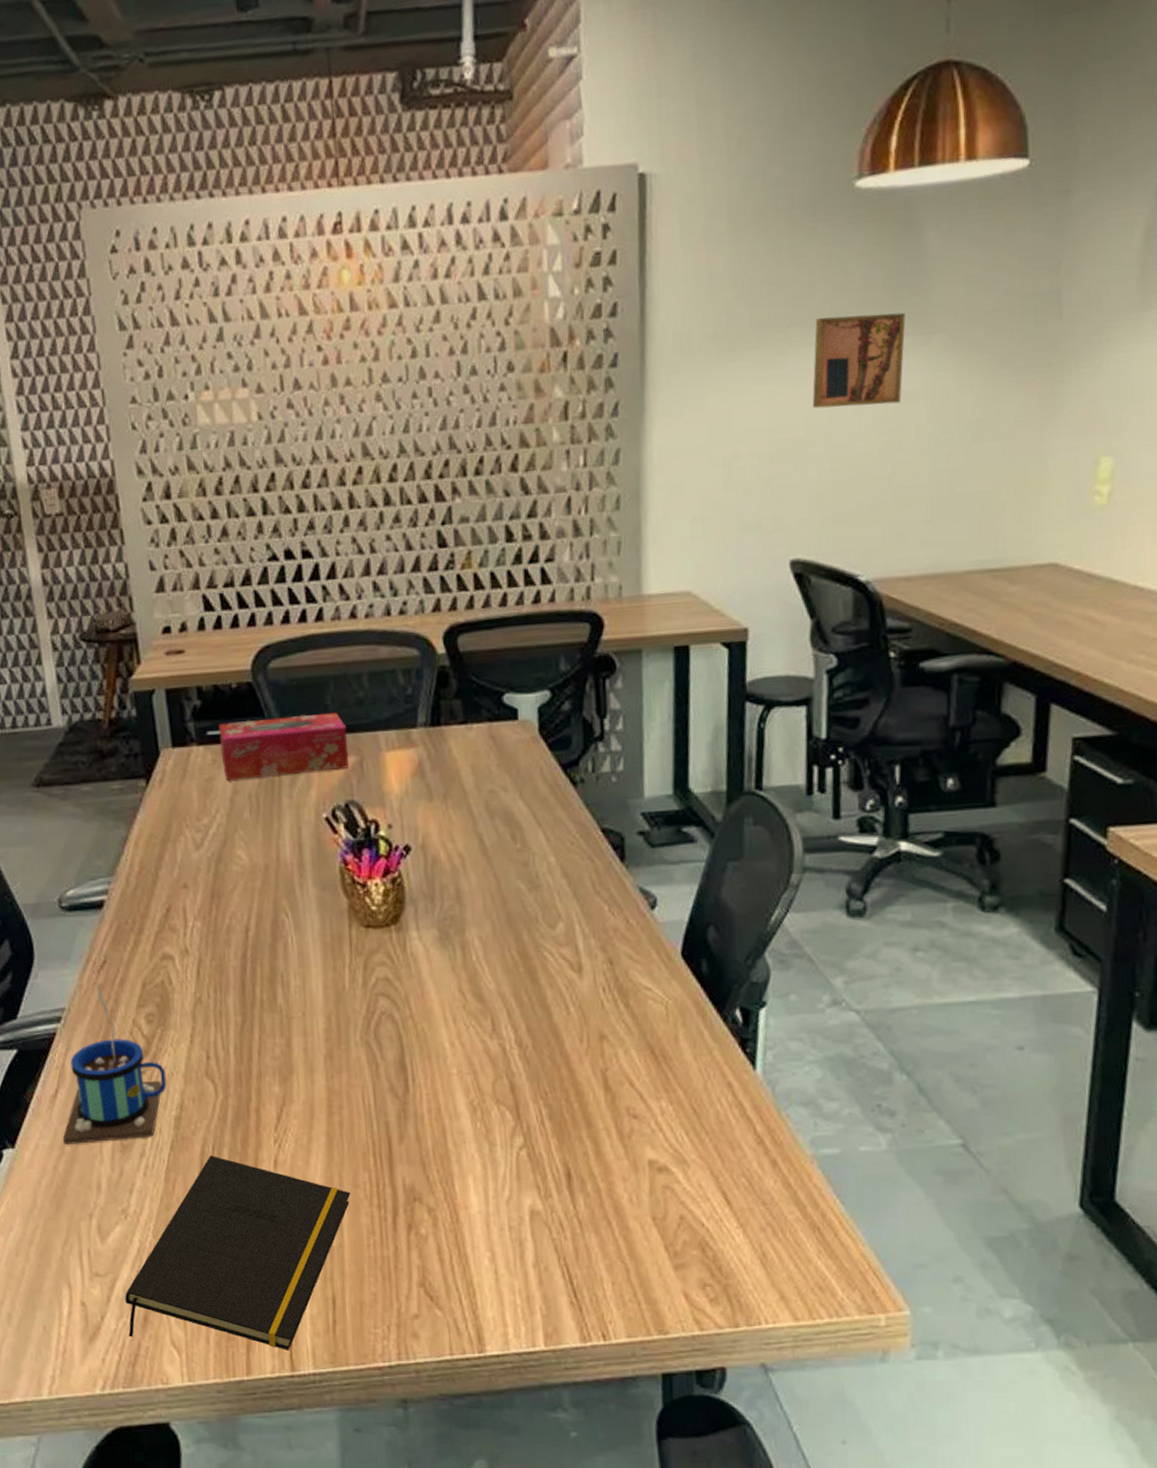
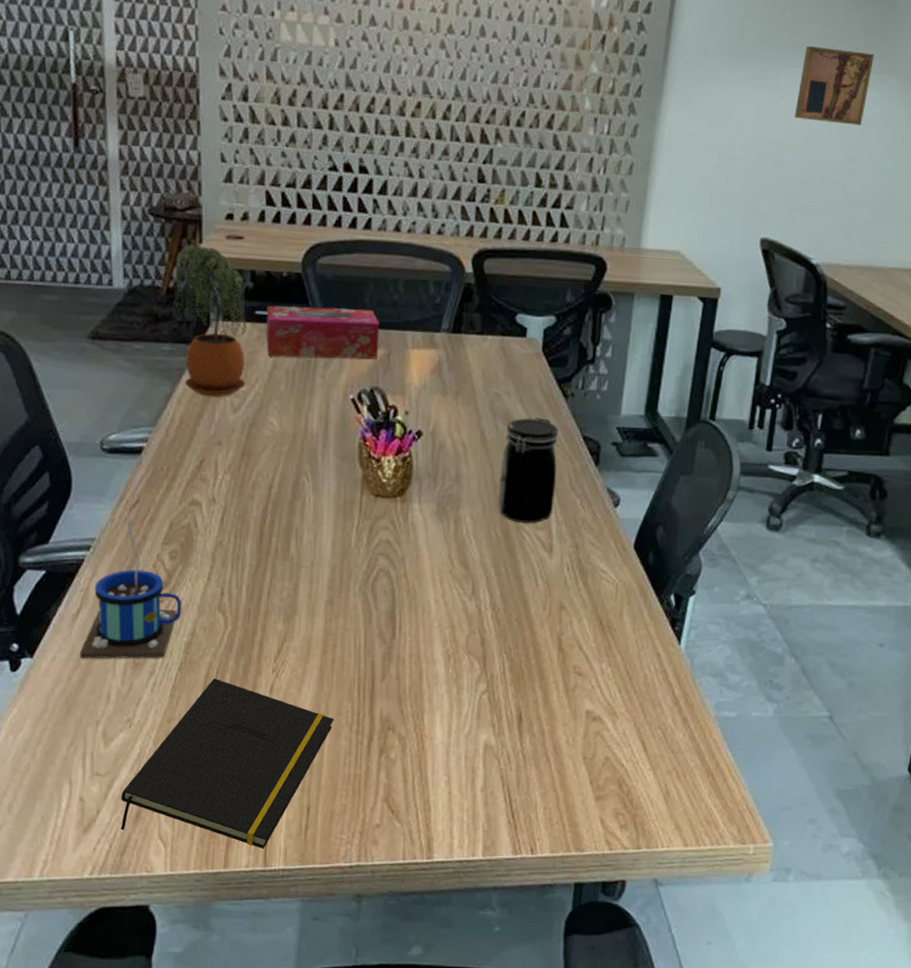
potted plant: none [116,666,206,835] -> present [173,244,247,397]
jar: none [507,812,577,941] -> present [498,417,559,523]

